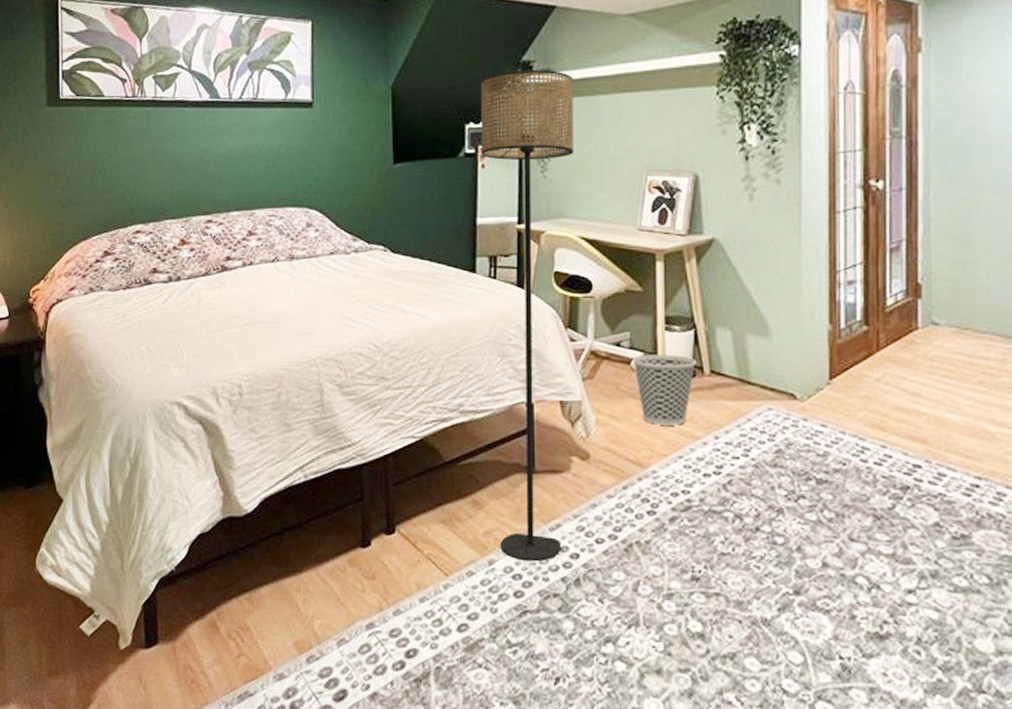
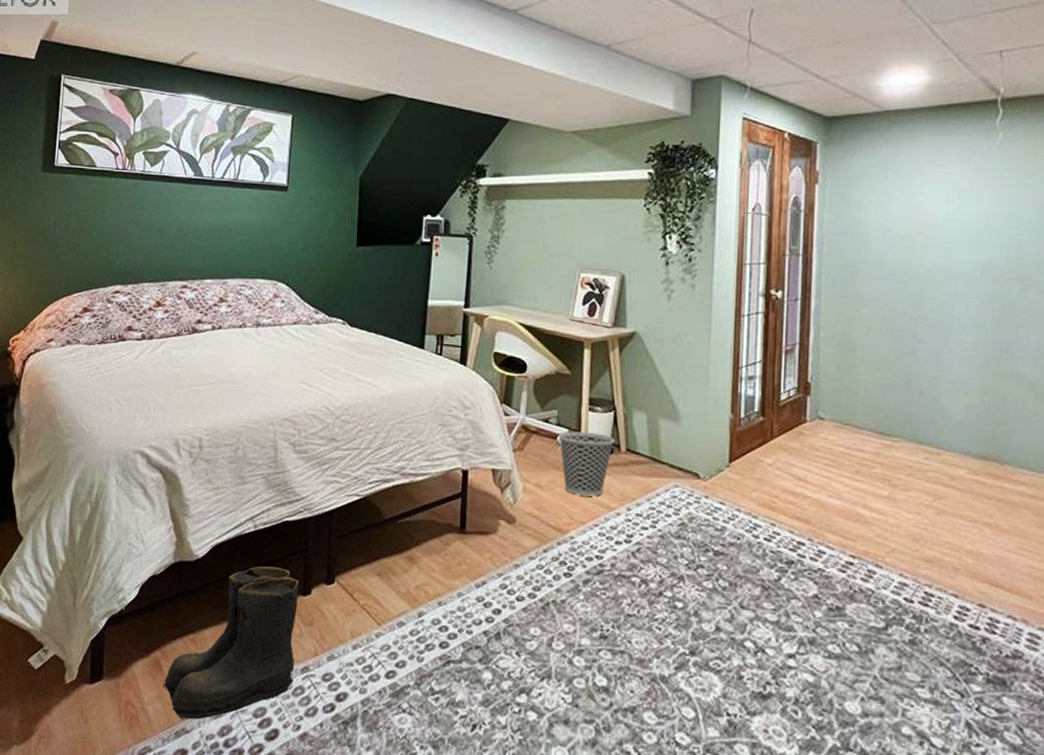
boots: none [221,518,359,682] -> present [163,566,299,720]
floor lamp: present [480,69,573,562] -> none [430,171,521,616]

